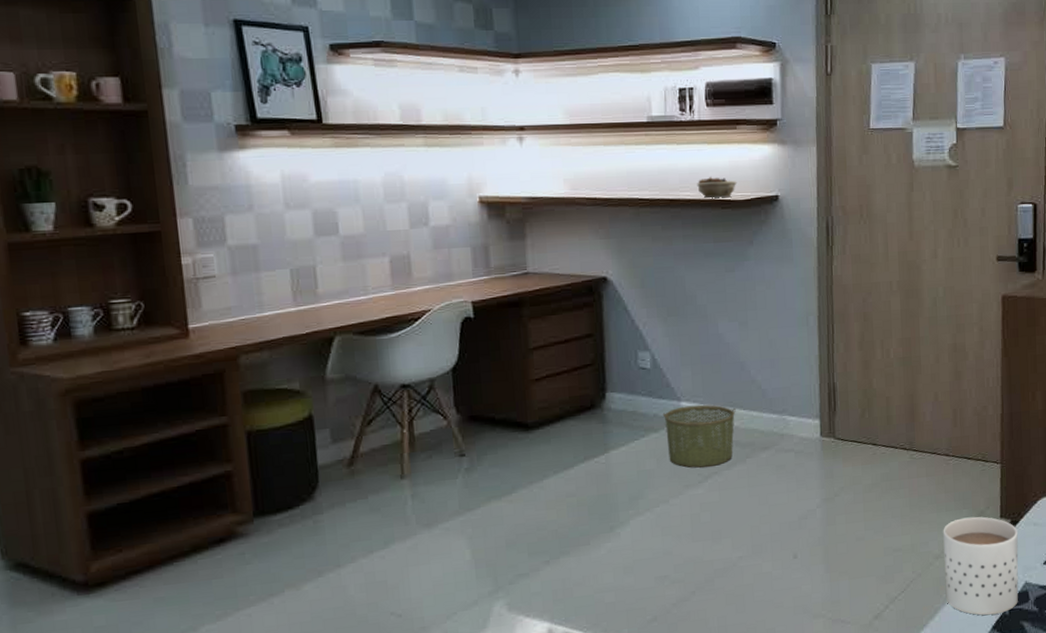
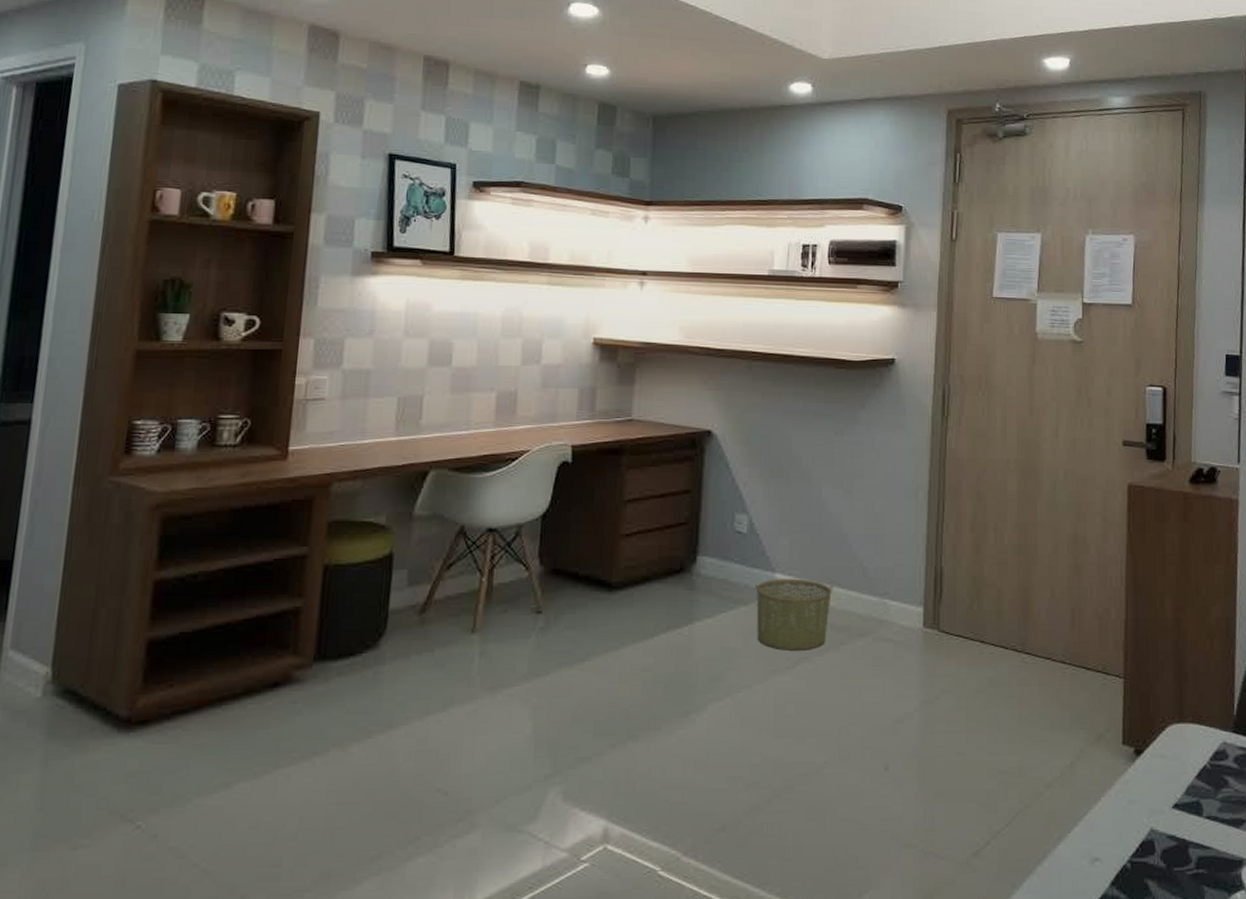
succulent planter: present [697,177,737,199] -> none [812,335,854,358]
mug: present [943,516,1019,616] -> none [1056,740,1143,867]

